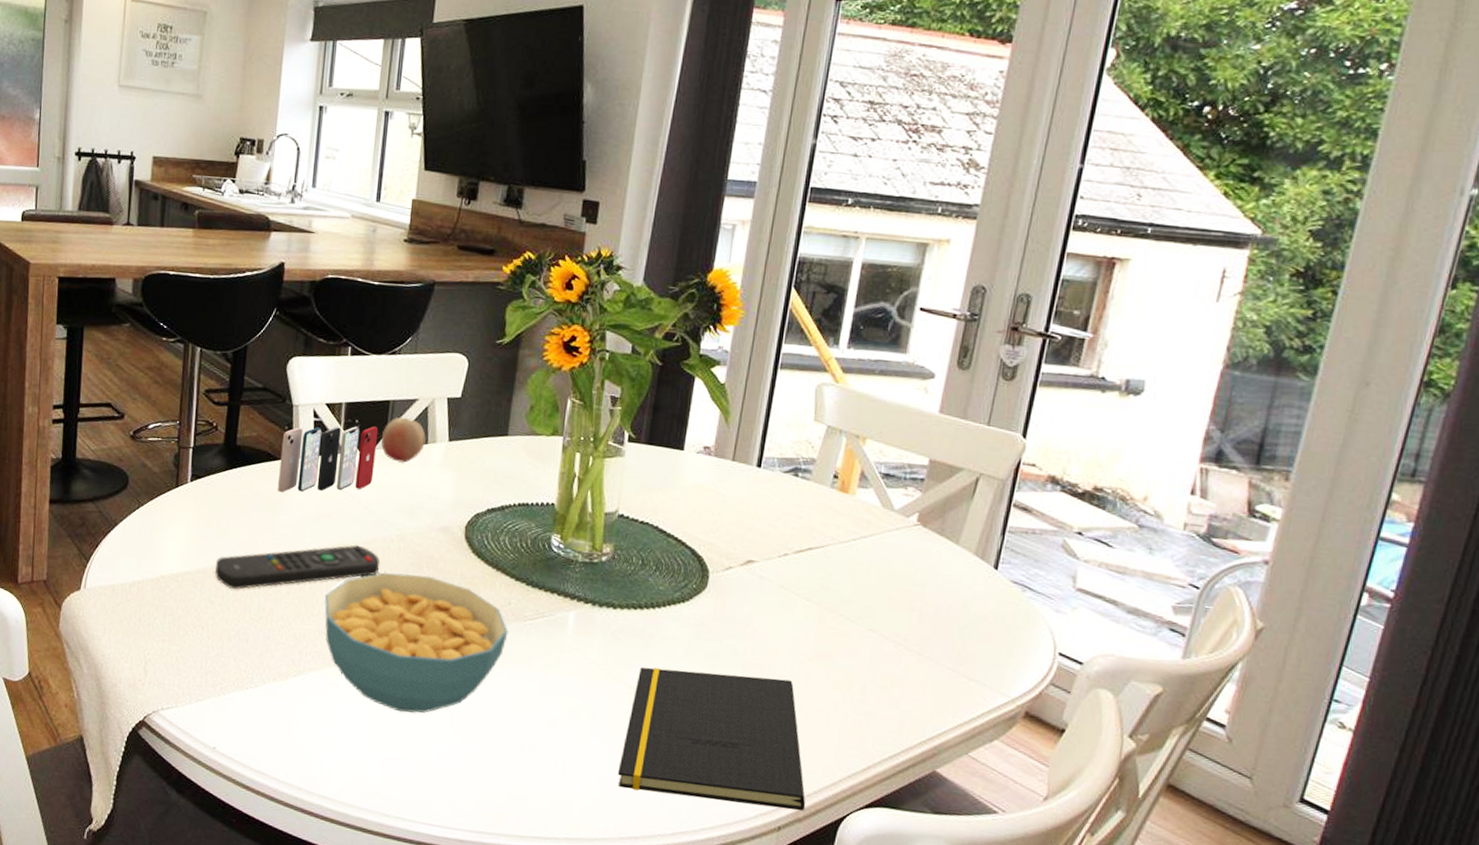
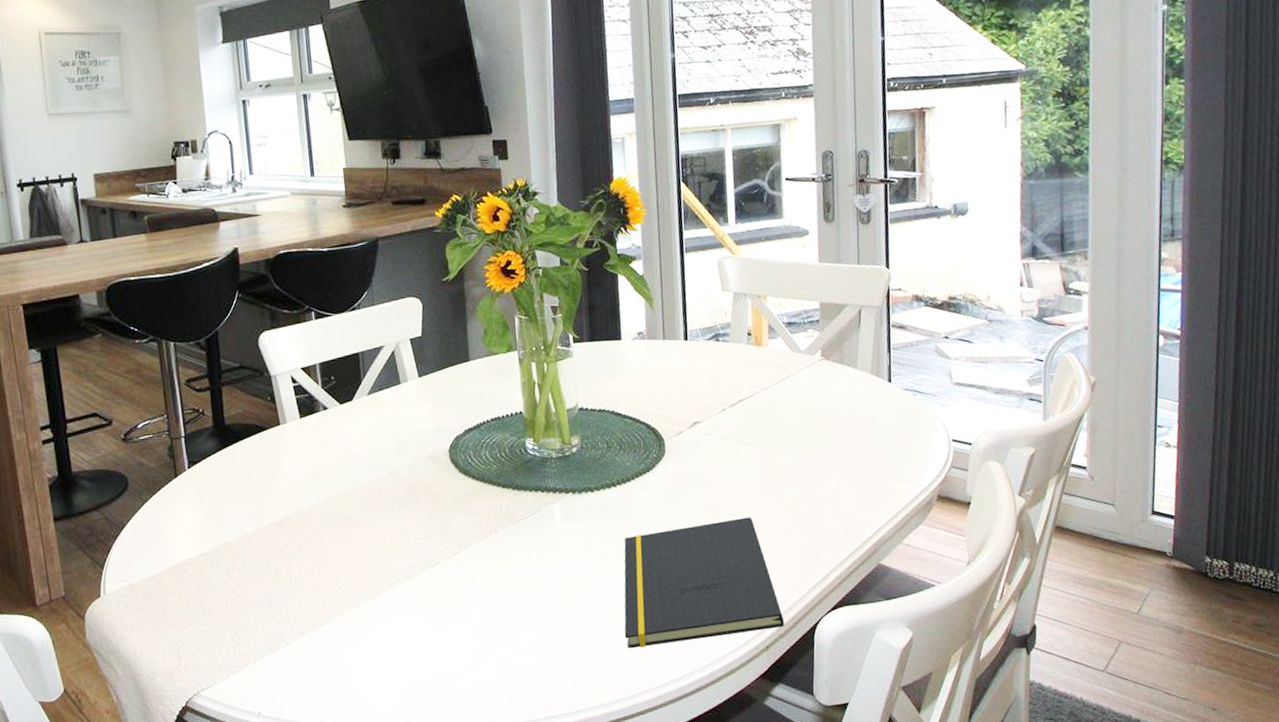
remote control: present [215,545,380,589] -> none [227,490,381,559]
smartphone: present [278,426,379,493] -> none [267,378,358,460]
cereal bowl: present [324,572,508,713] -> none [334,502,506,633]
fruit: present [380,417,426,463] -> none [357,364,398,407]

